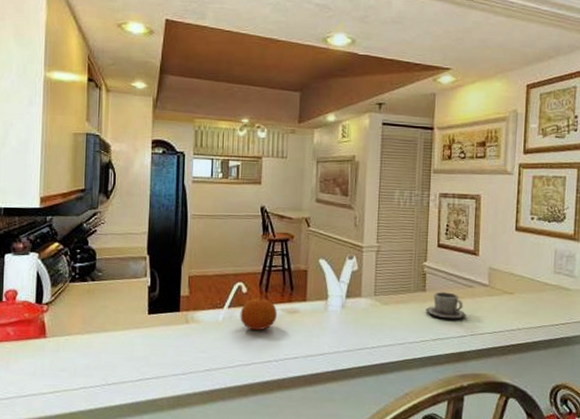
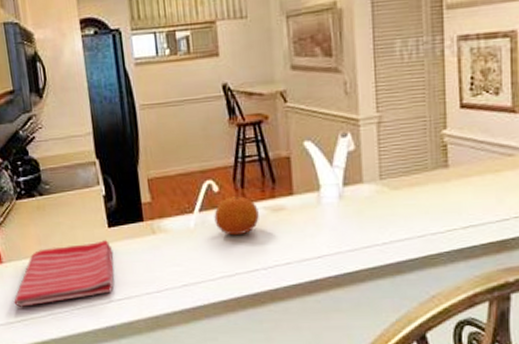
dish towel: none [50,325,148,379] -> present [14,240,114,307]
cup: present [426,292,467,319] -> none [450,165,507,200]

